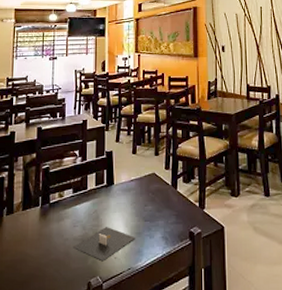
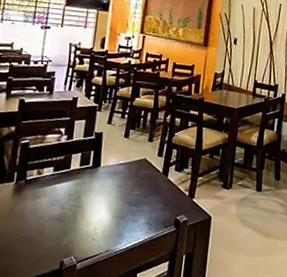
napkin holder: present [73,227,135,262] -> none [48,208,117,242]

